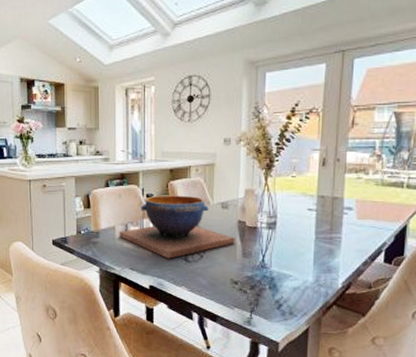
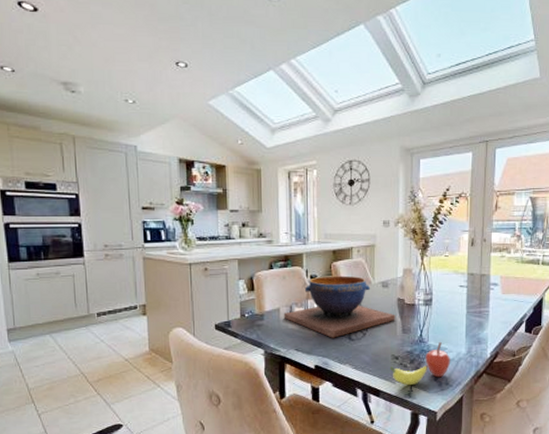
fruit: none [228,268,296,313] -> present [389,341,451,386]

